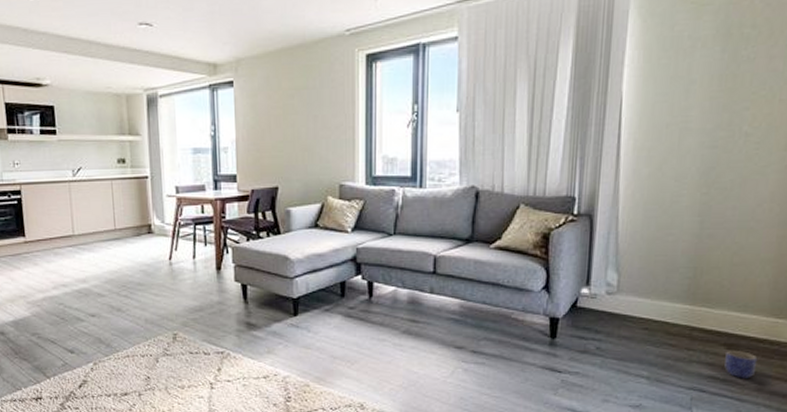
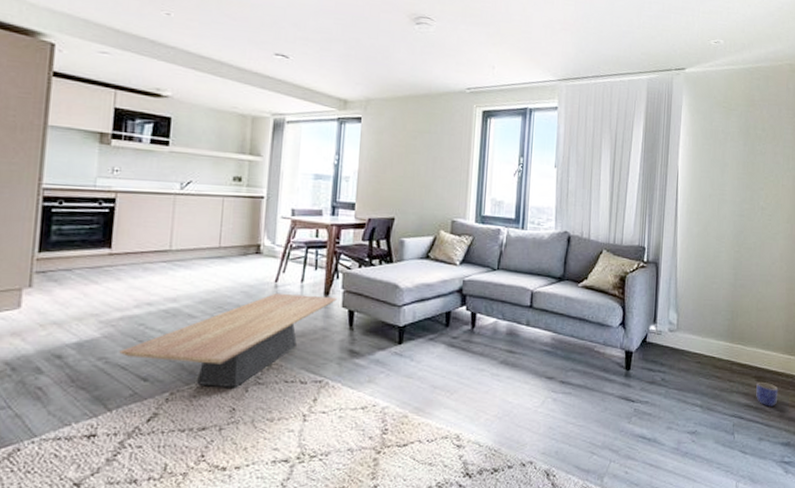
coffee table: none [47,270,229,359] -> present [119,292,337,388]

